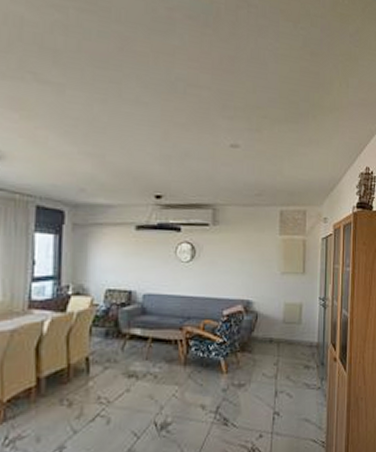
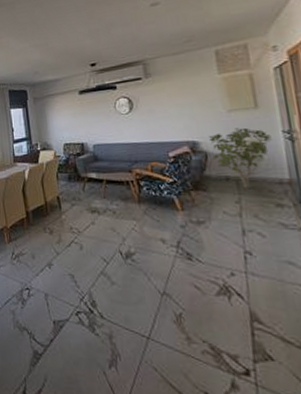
shrub: none [262,291,311,351] -> present [209,127,272,188]

